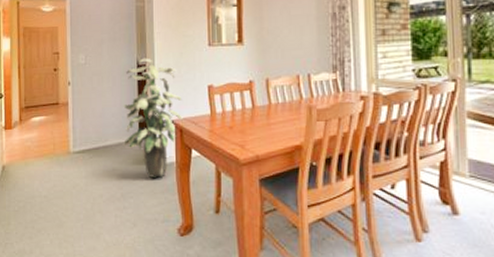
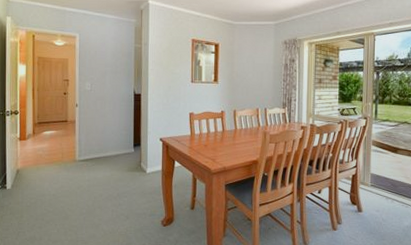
indoor plant: present [123,57,183,178] -> none [121,88,169,182]

